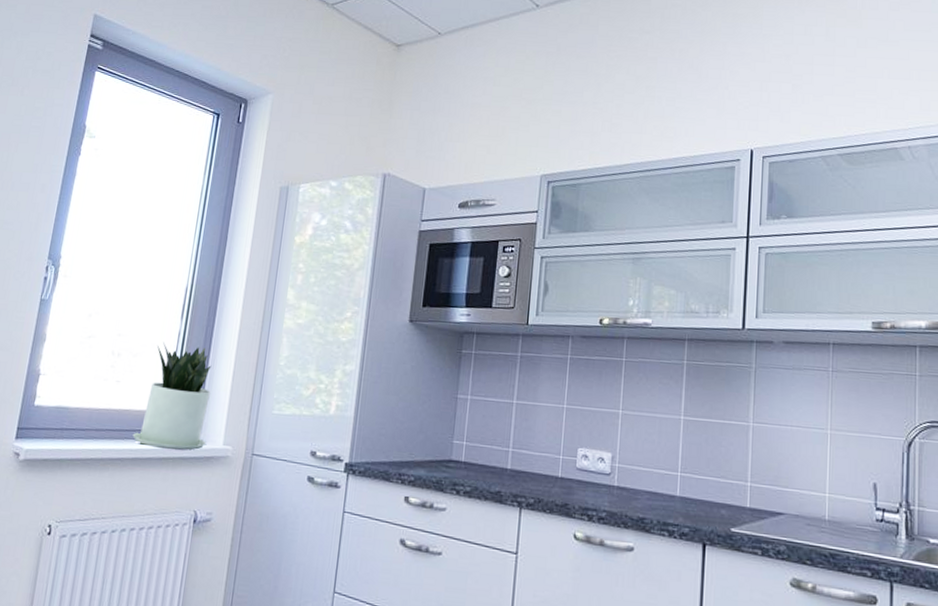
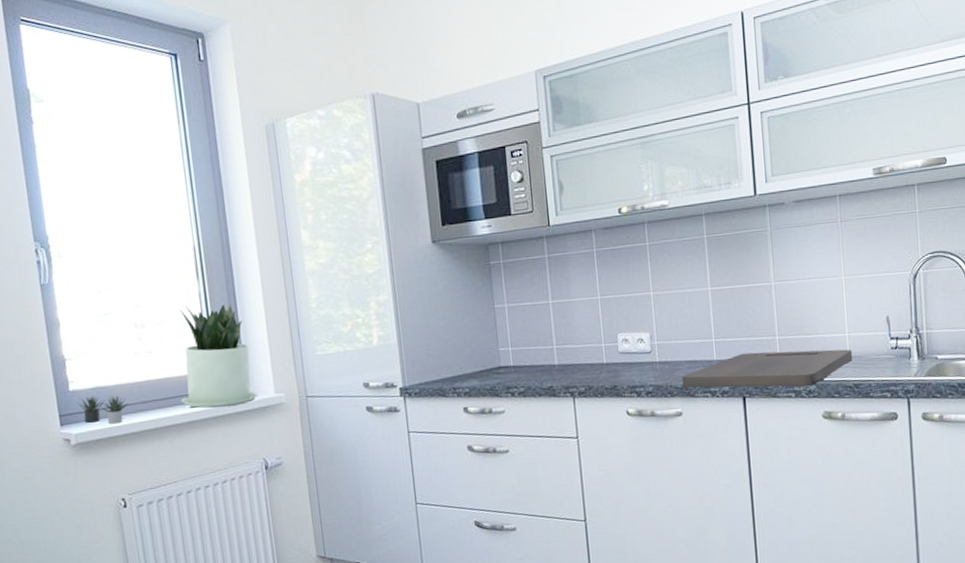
succulent plant: none [38,414,84,447] -> present [78,395,129,425]
cutting board: none [638,494,832,546] -> present [681,349,853,389]

